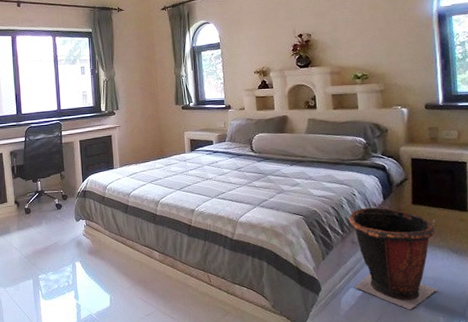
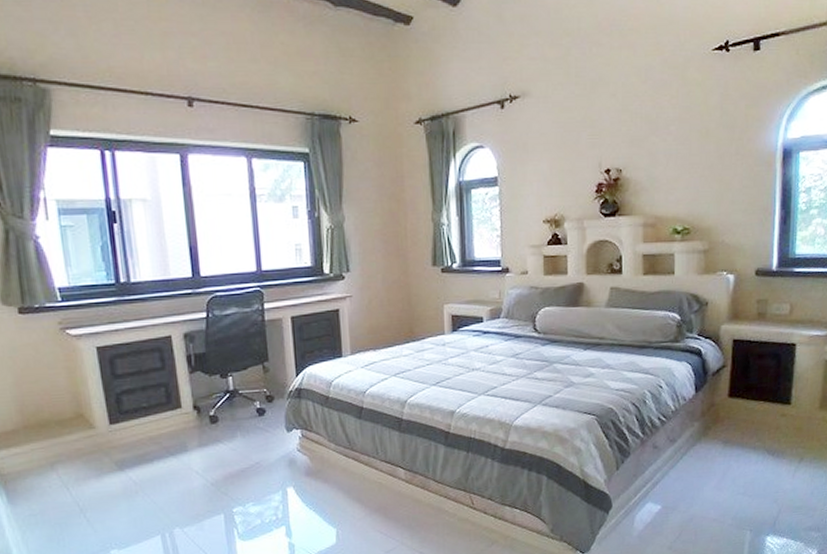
waste bin: present [348,207,438,310] -> none [651,401,754,525]

